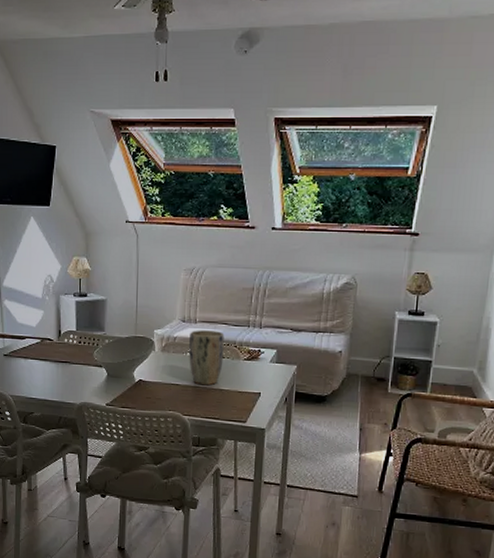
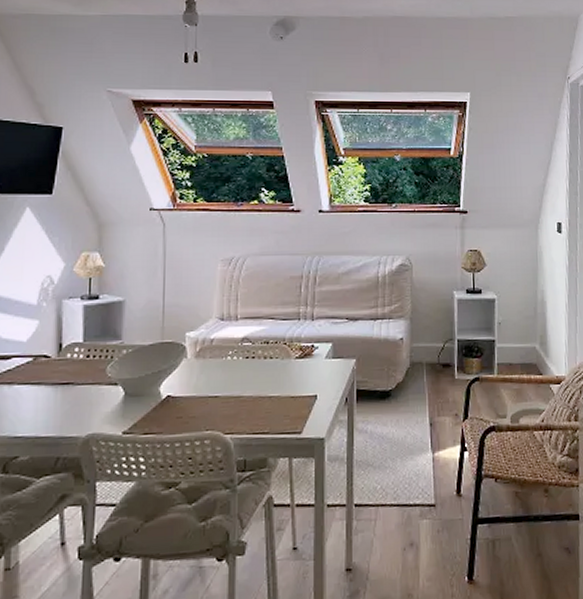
plant pot: present [189,330,225,386] -> none [230,327,272,394]

